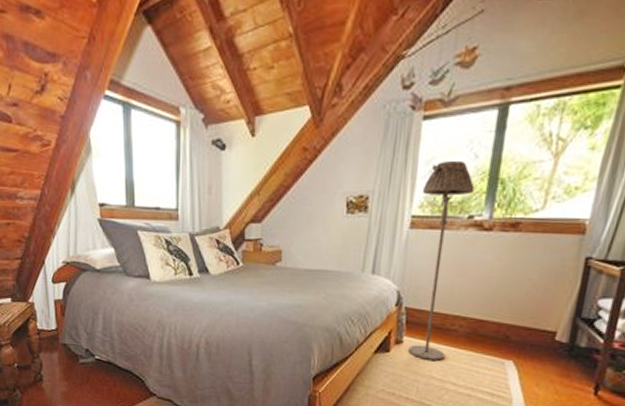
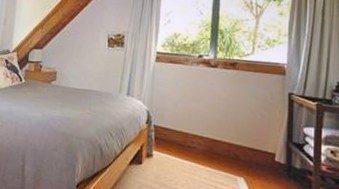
floor lamp: present [409,160,475,361] -> none [158,14,202,175]

